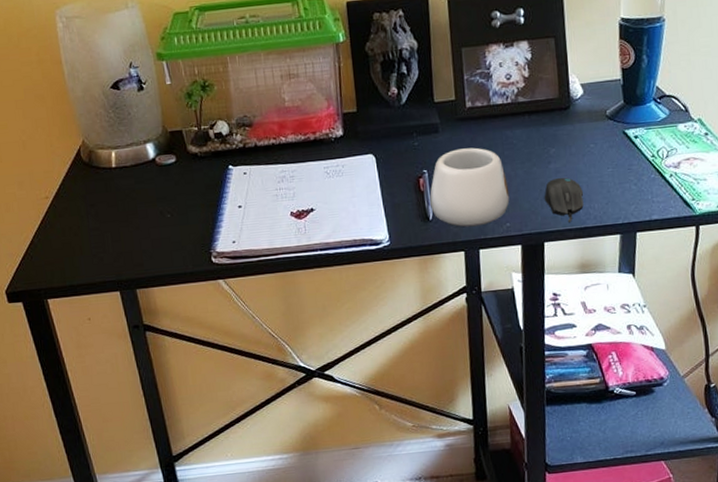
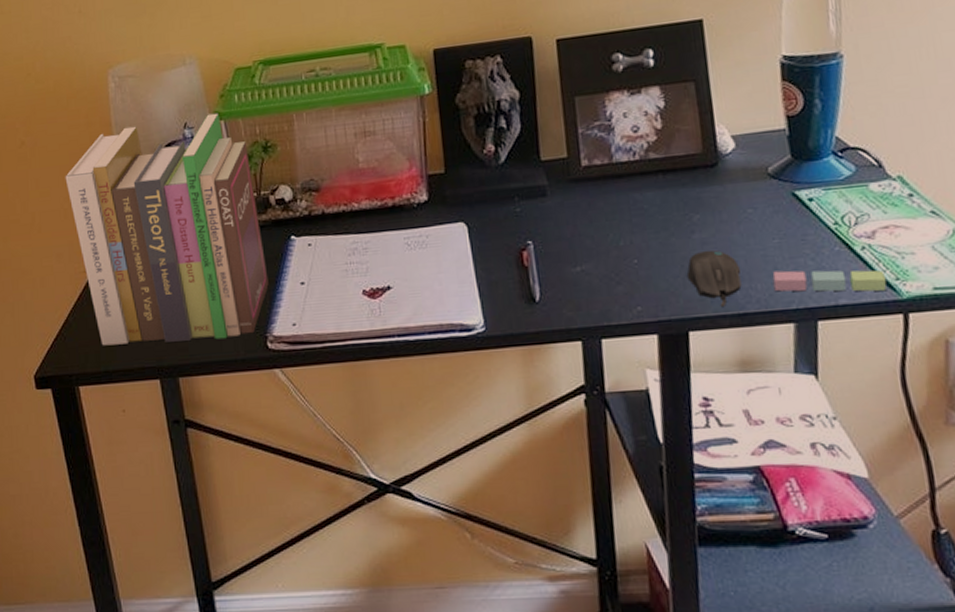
books: none [21,54,211,264] -> present [65,113,269,346]
mug: present [429,147,510,227] -> none [536,213,641,311]
sticky notes: none [606,192,686,210] -> present [772,270,887,292]

